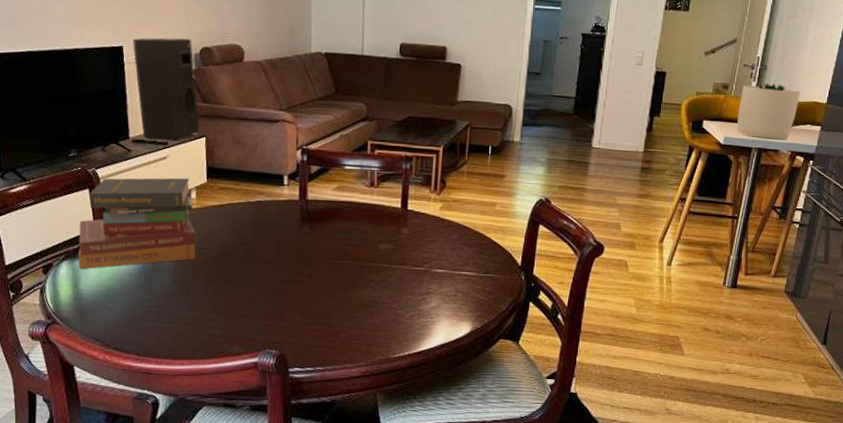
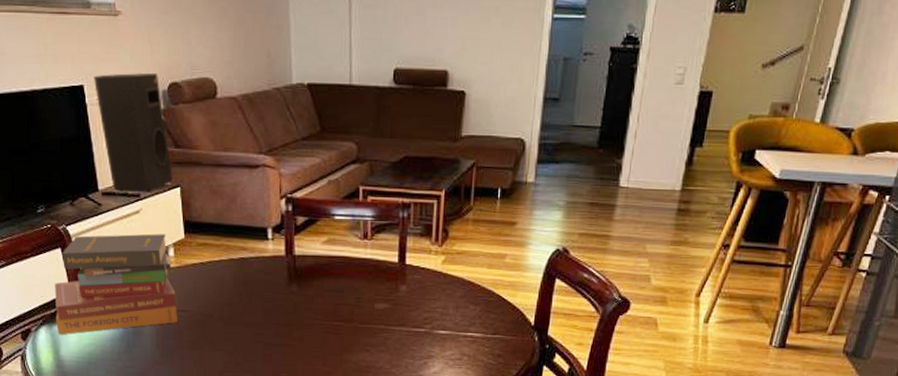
planter: present [737,83,801,140] -> none [797,100,881,171]

